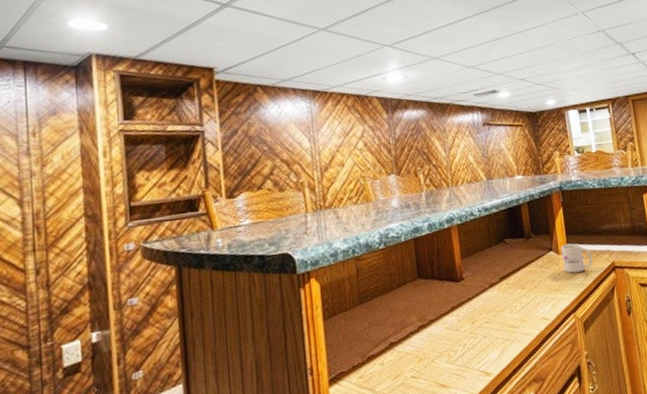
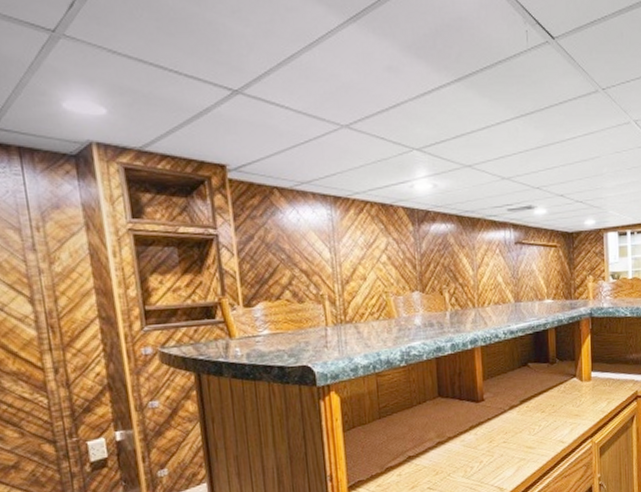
mug: present [560,243,593,273] -> none [584,371,615,400]

